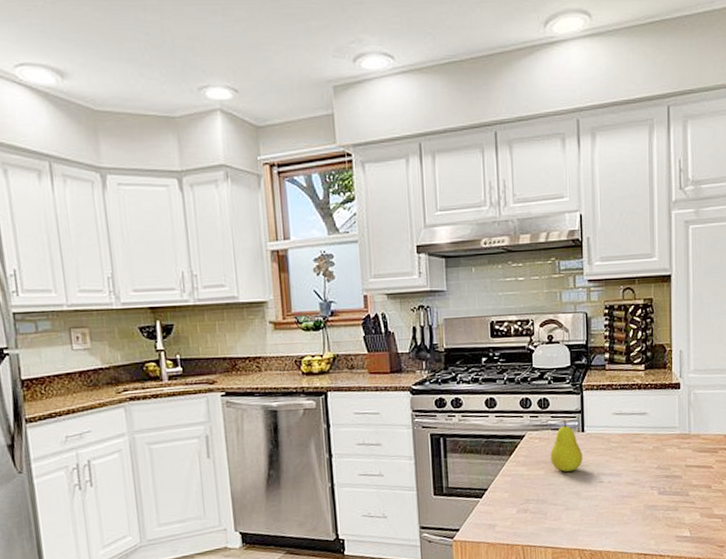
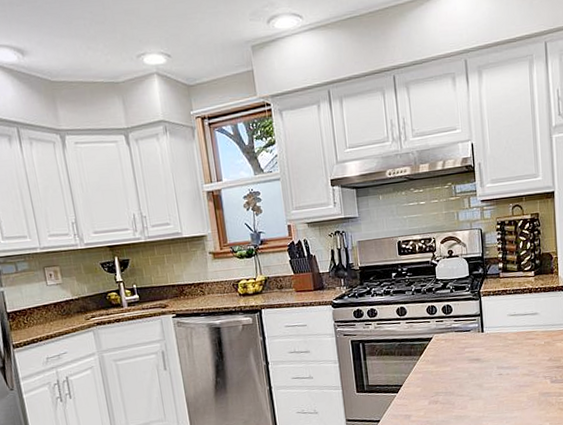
fruit: present [550,420,583,472] -> none [455,323,483,367]

